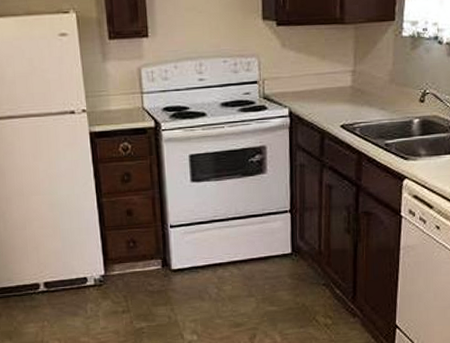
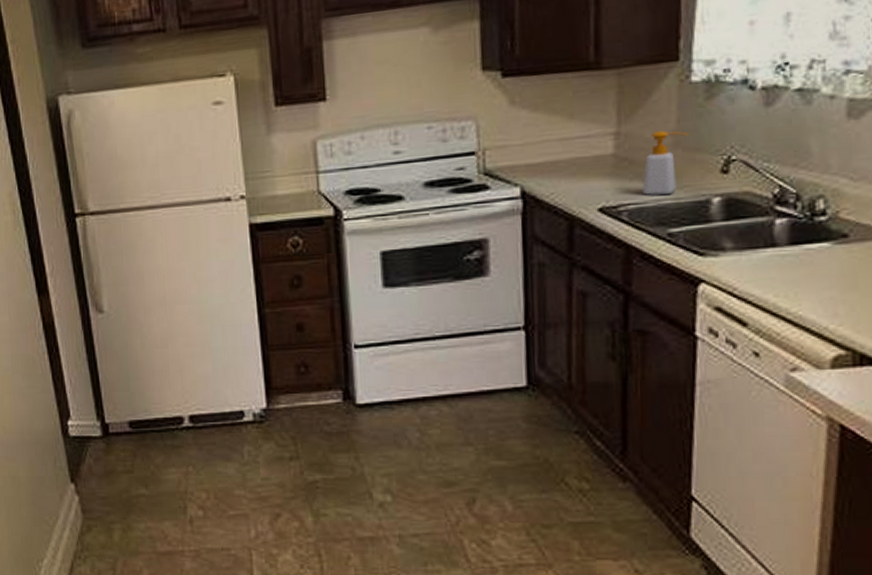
soap bottle: none [370,70,400,117] -> present [642,130,689,196]

